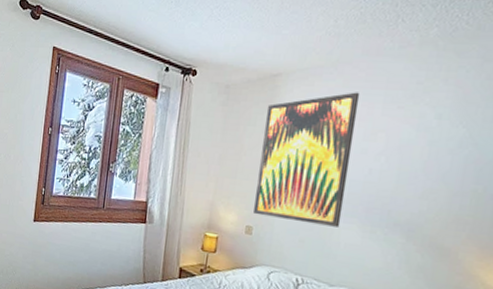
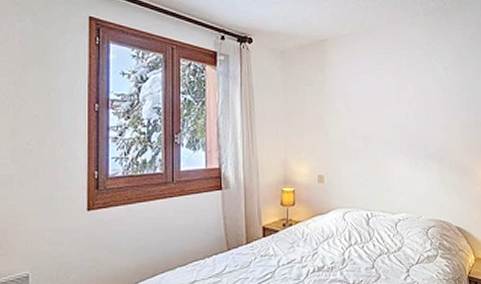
wall art: present [253,92,360,228] -> none [320,52,393,165]

